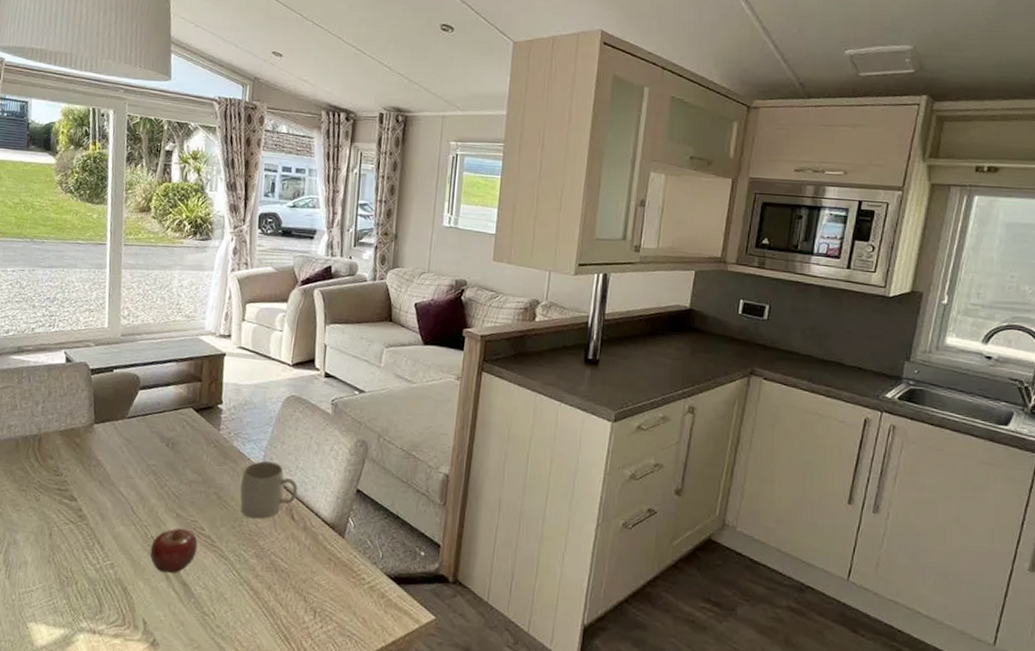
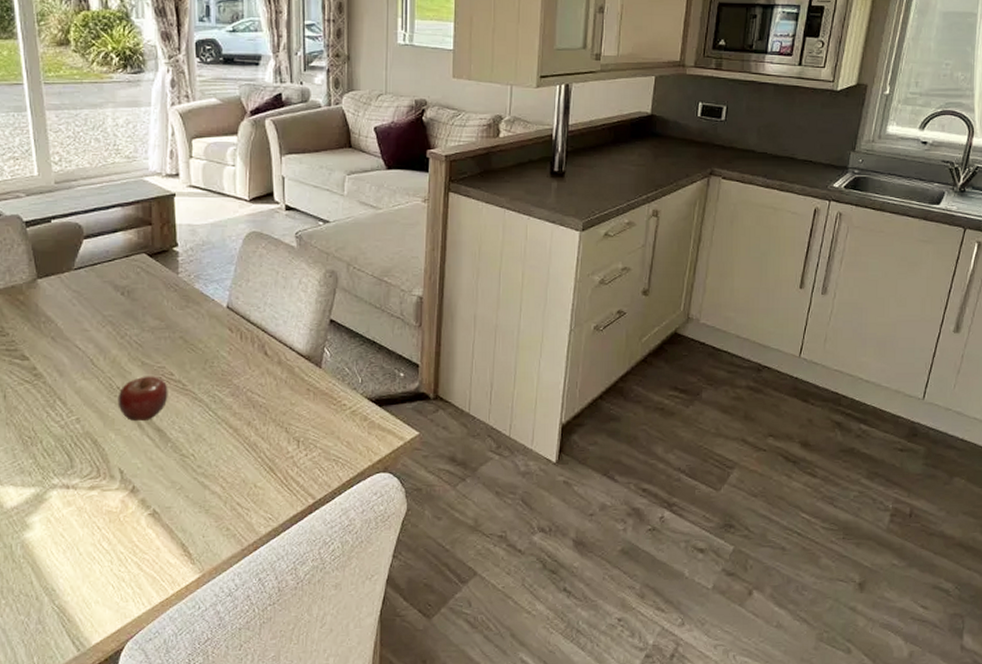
mug: present [240,461,298,519] -> none [208,301,269,359]

